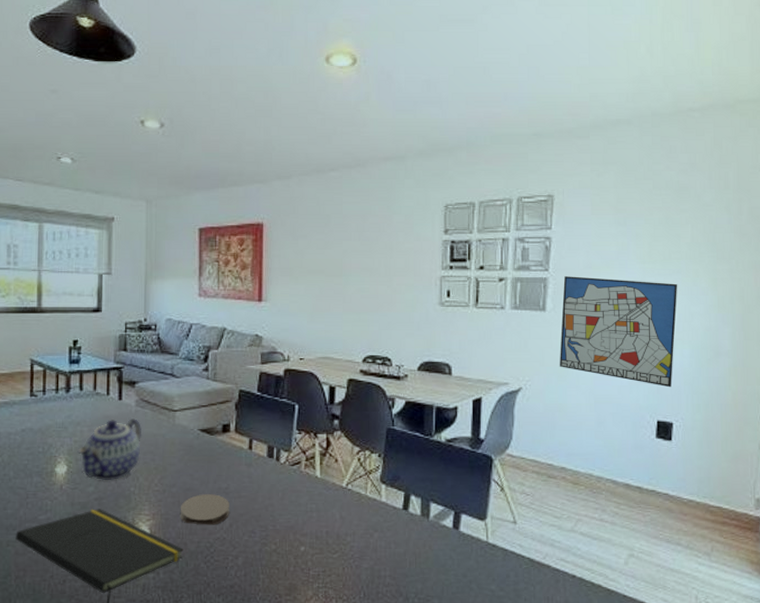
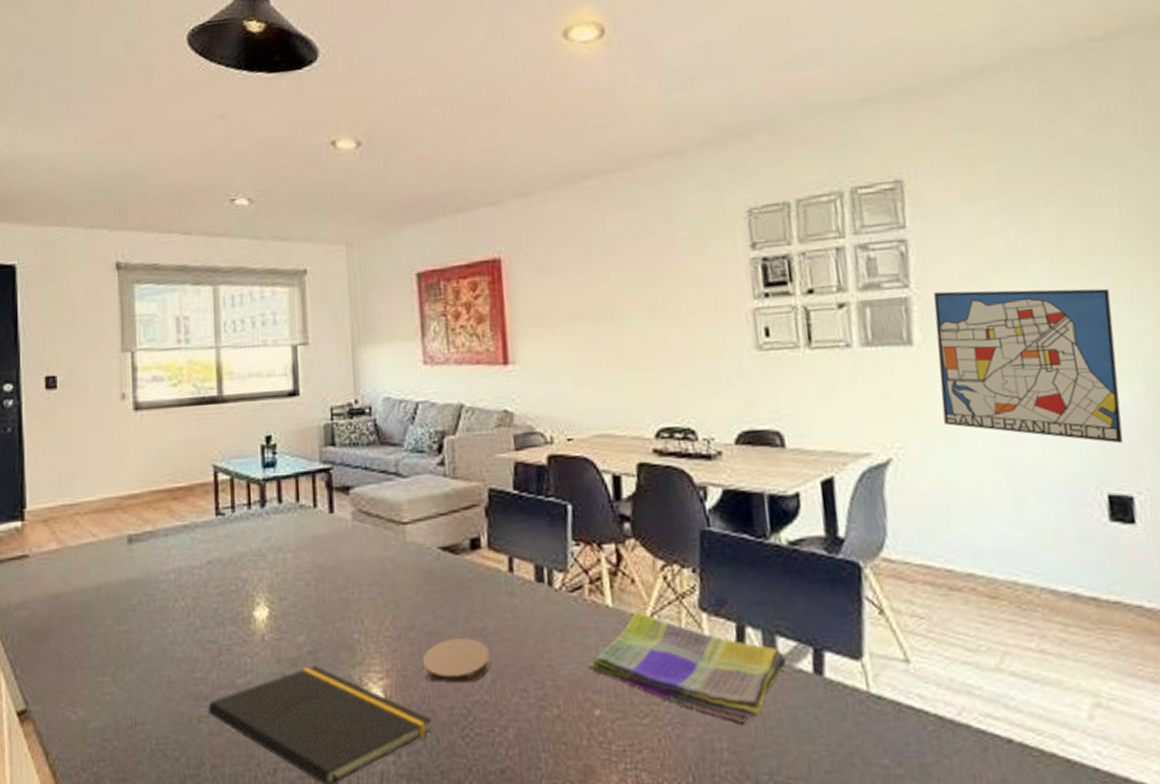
teapot: present [77,419,141,481] -> none [280,537,363,627]
dish towel: none [298,481,435,560] -> present [587,611,786,724]

